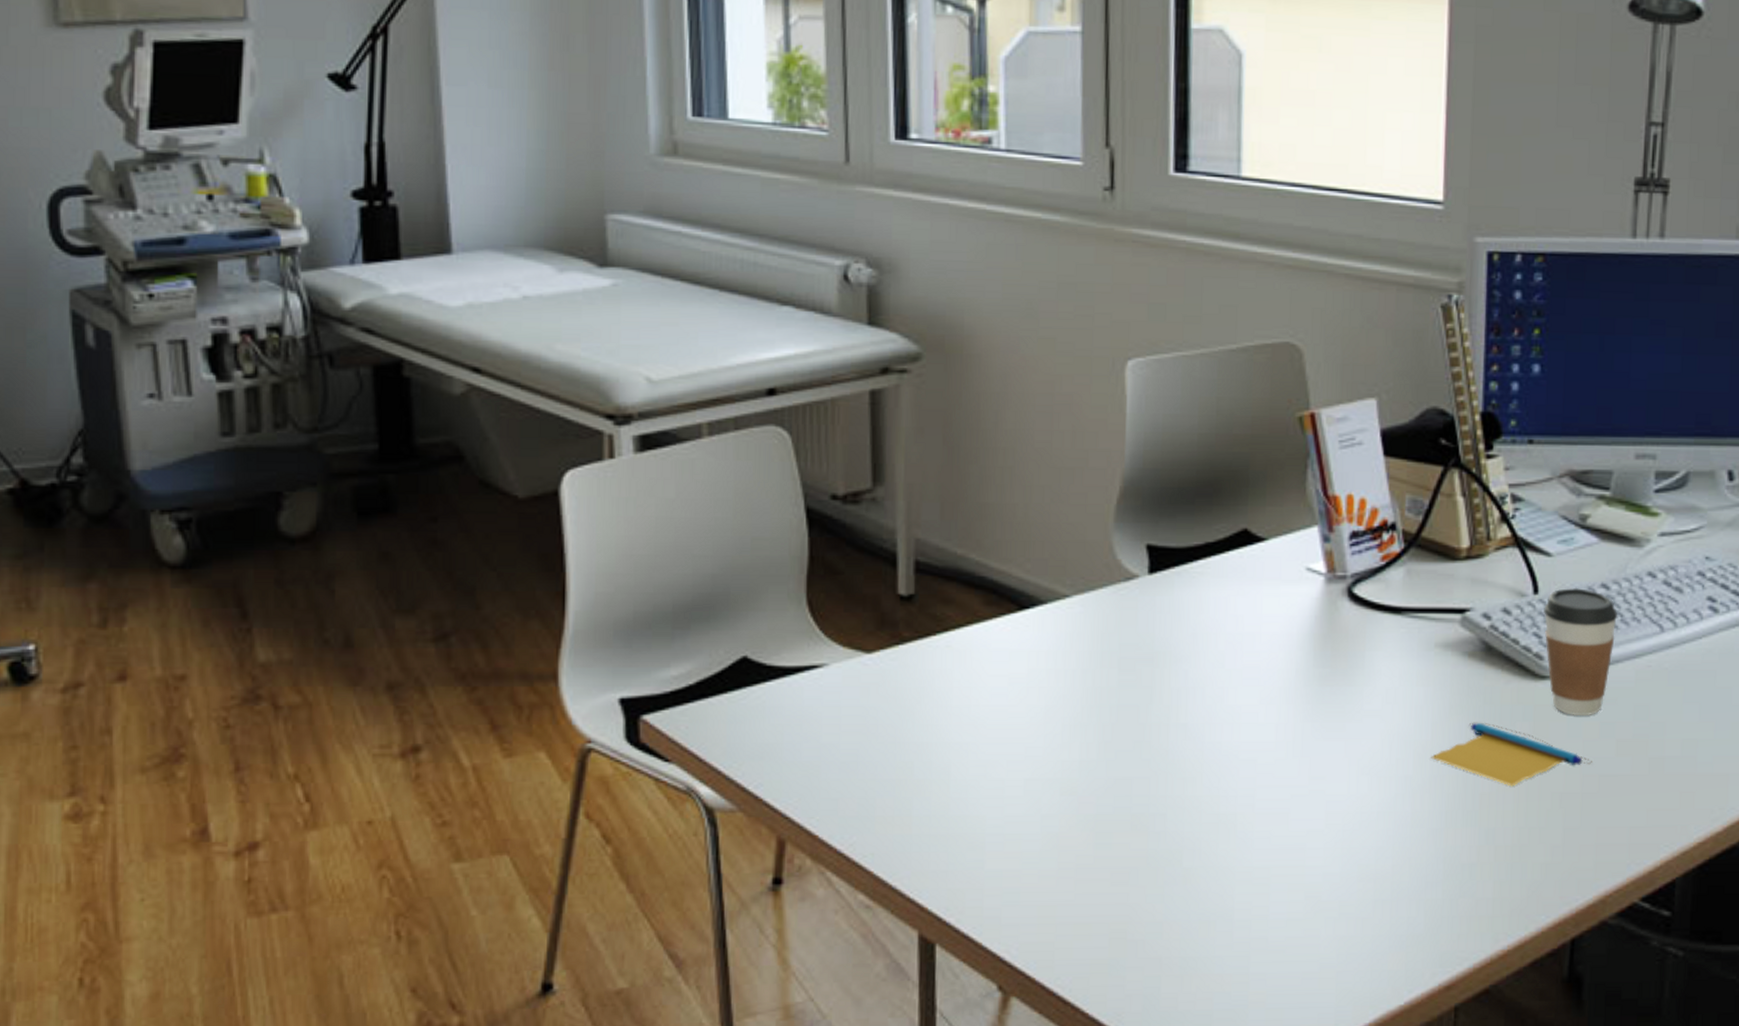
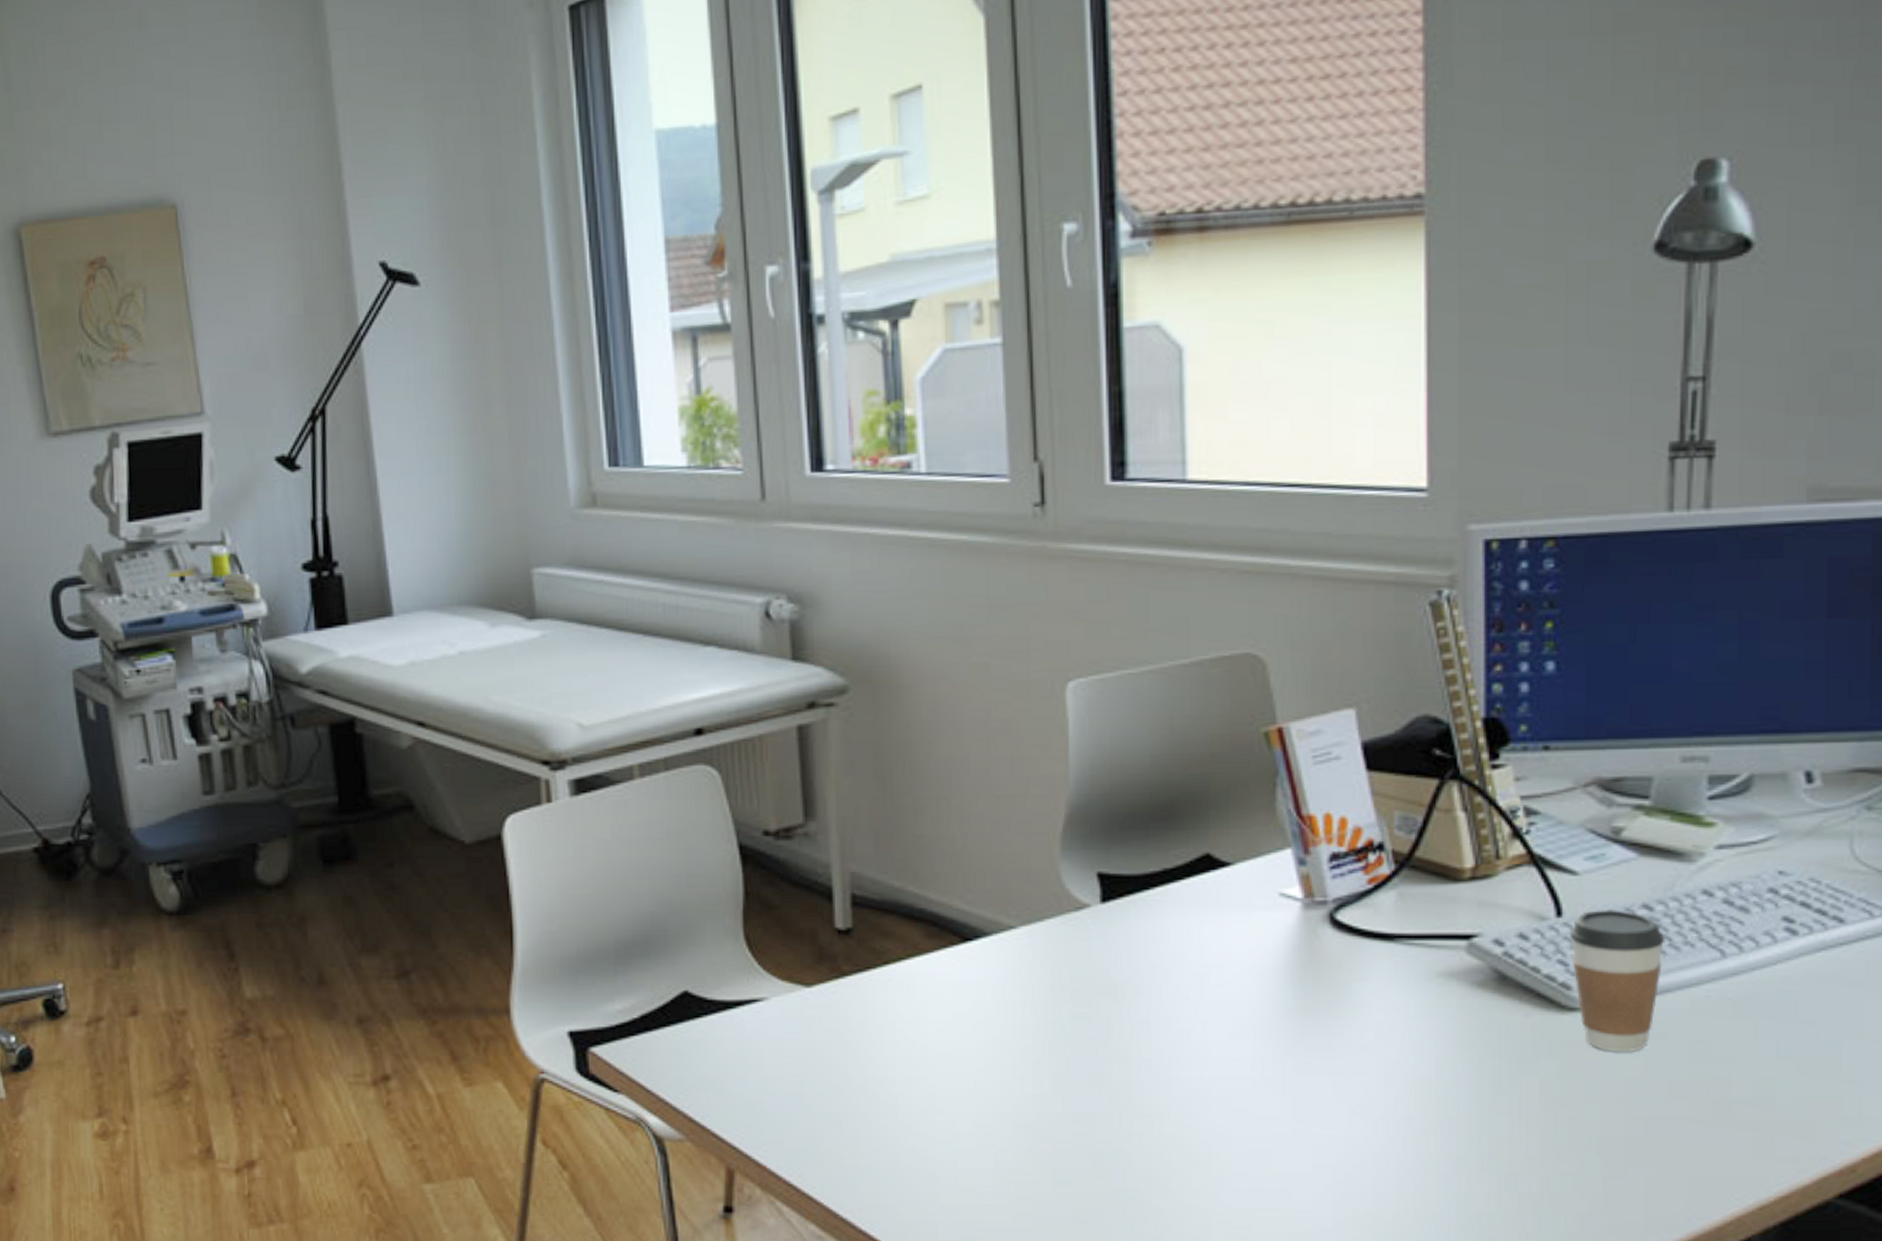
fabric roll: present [1431,722,1592,787] -> none [1436,1058,1638,1129]

